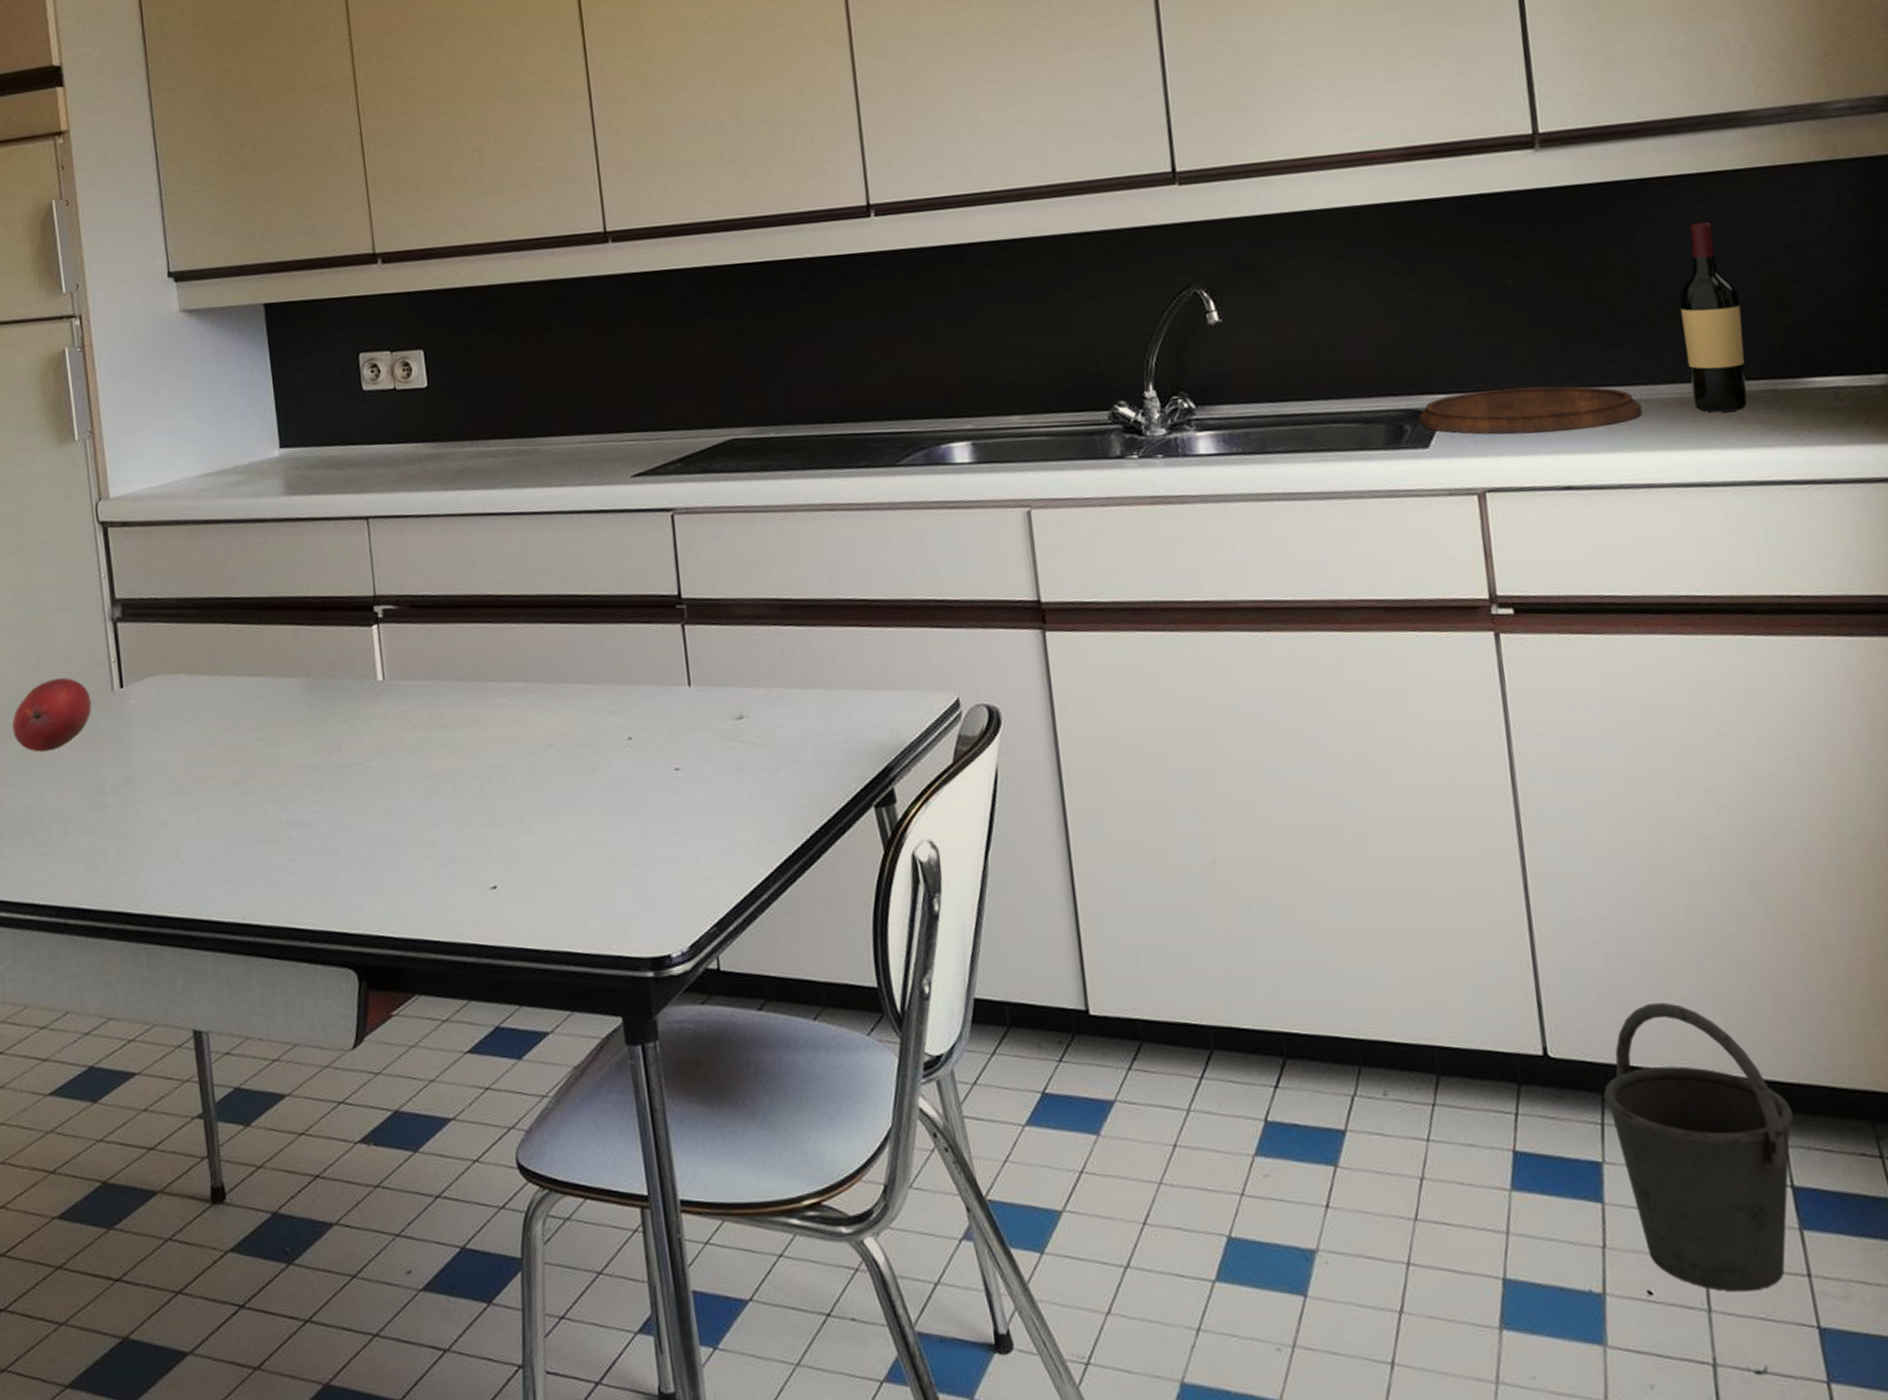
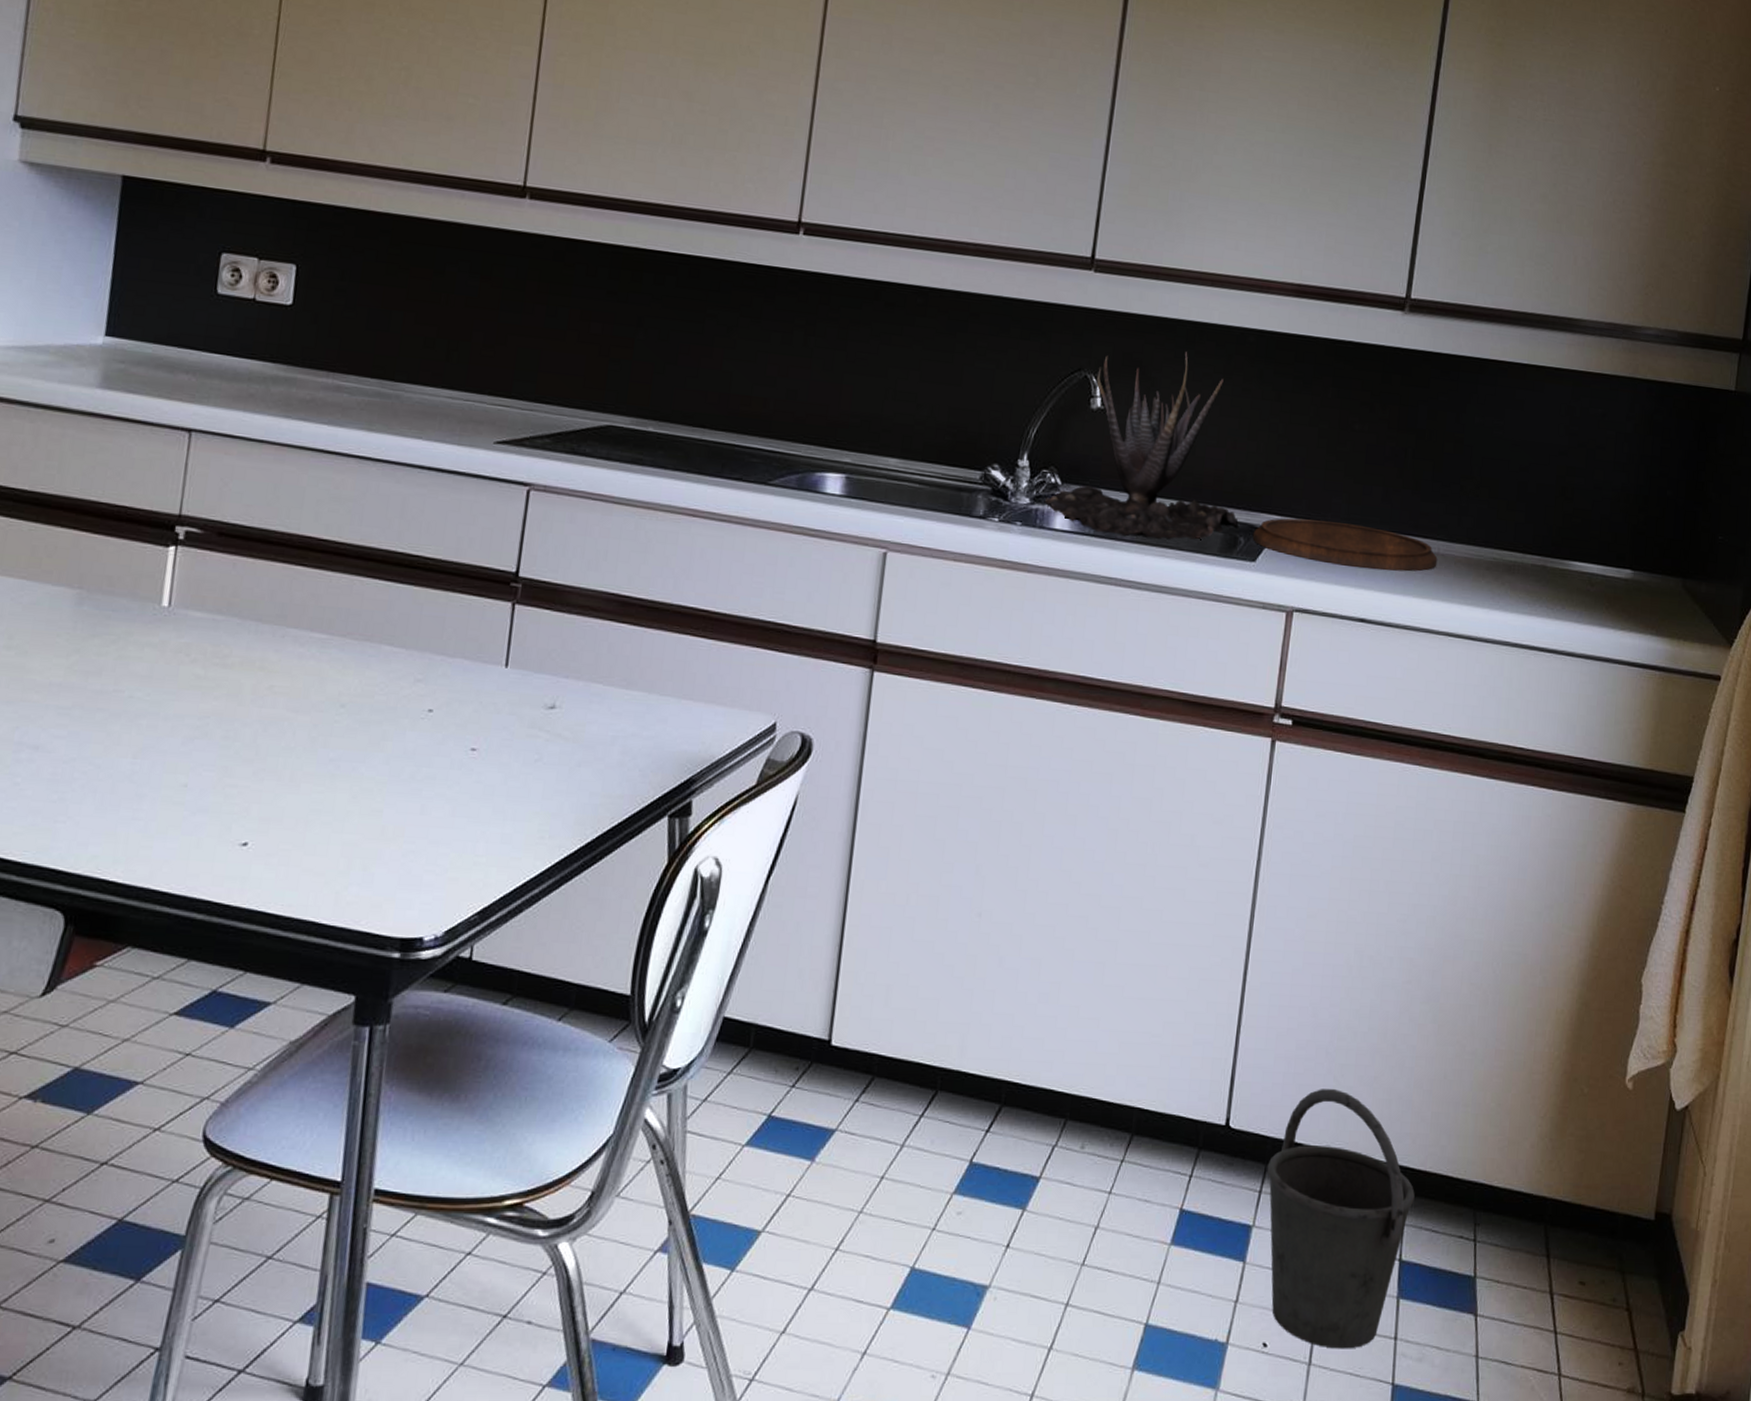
plant: none [1181,244,1401,450] -> present [1044,352,1239,540]
wine bottle: present [1679,222,1748,413] -> none [1479,407,1535,579]

